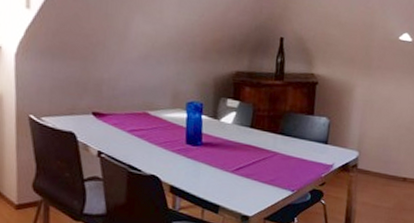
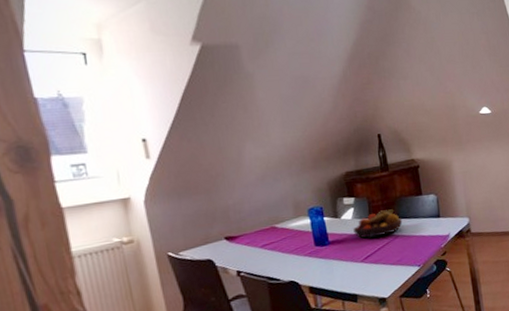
fruit bowl: none [230,122,286,150] -> present [353,209,403,238]

